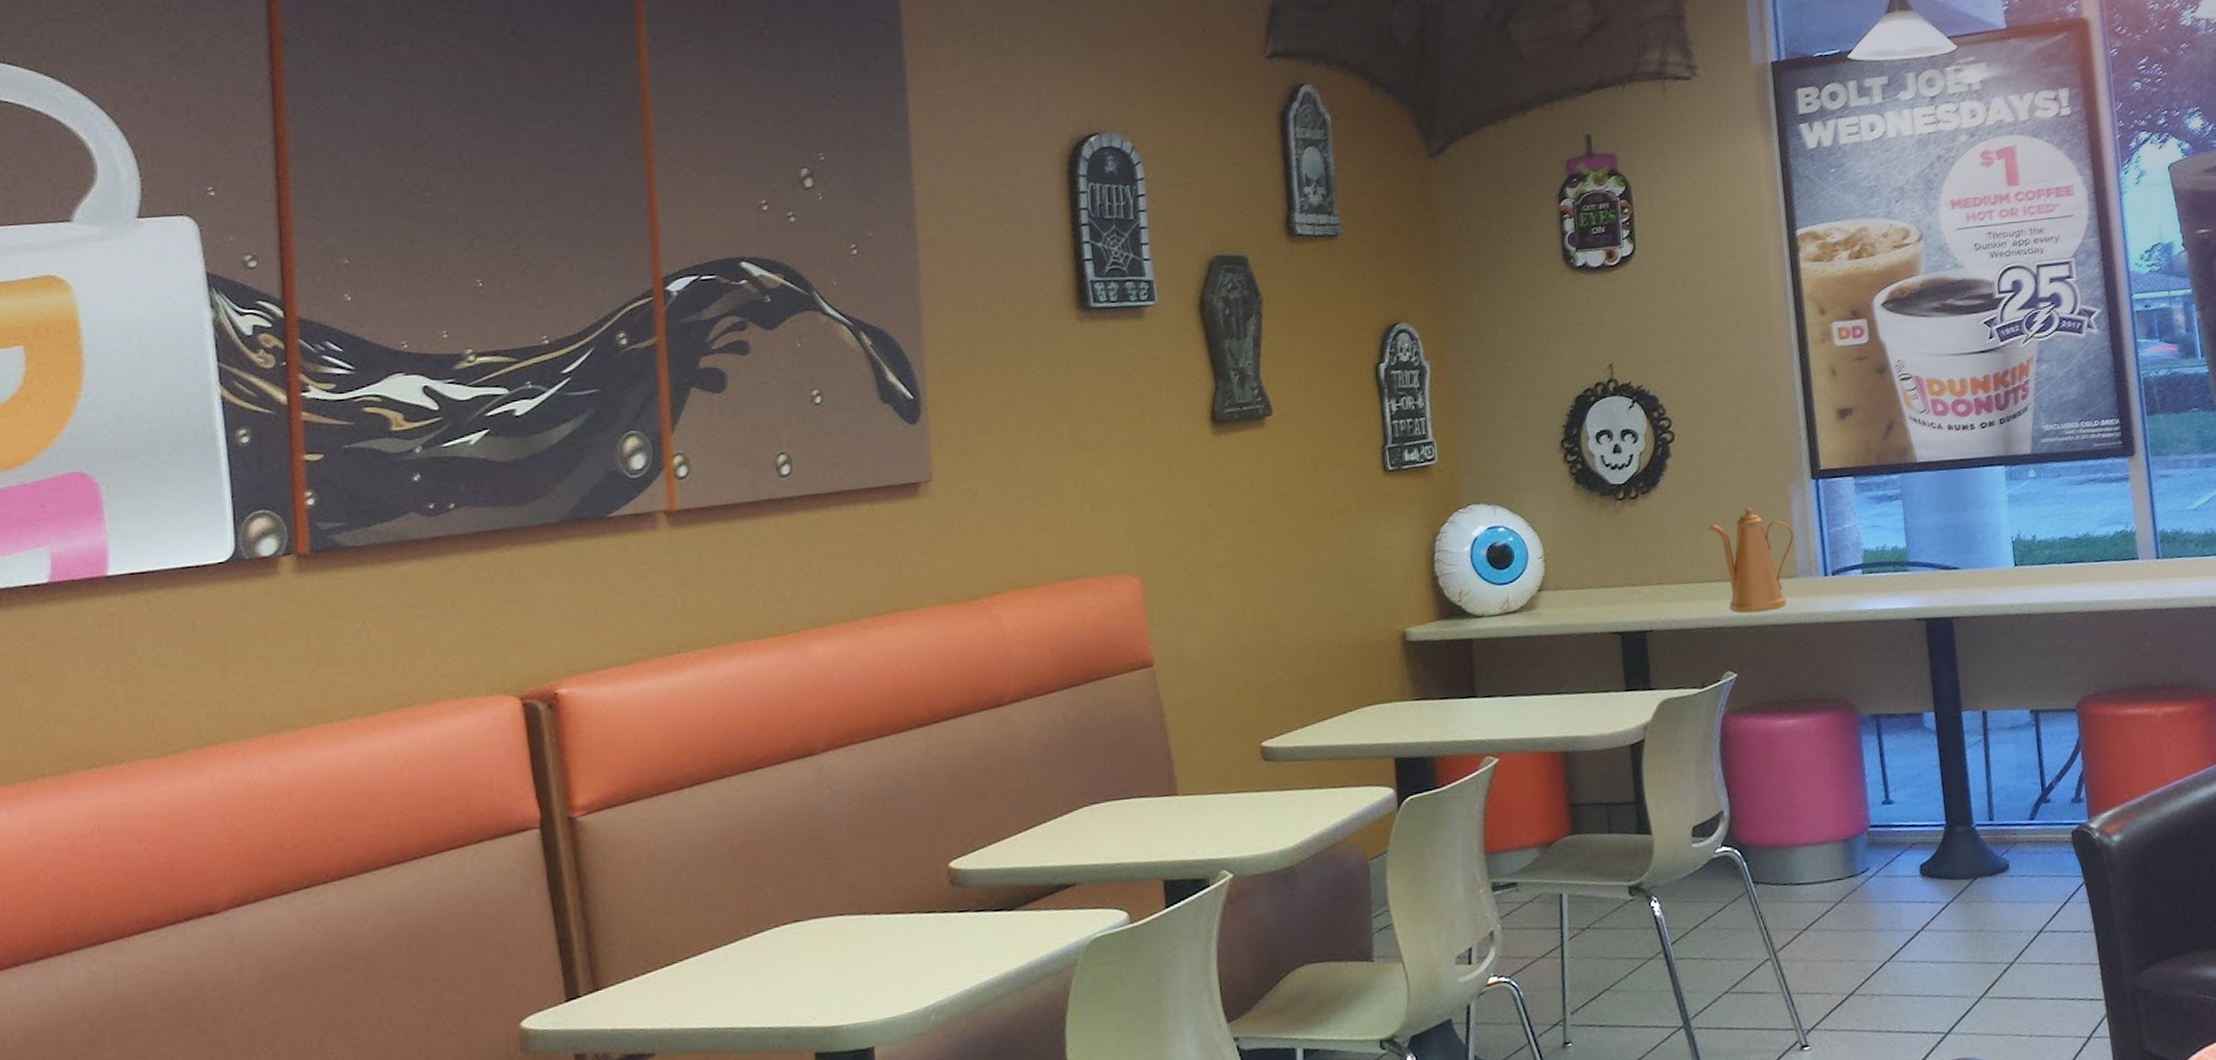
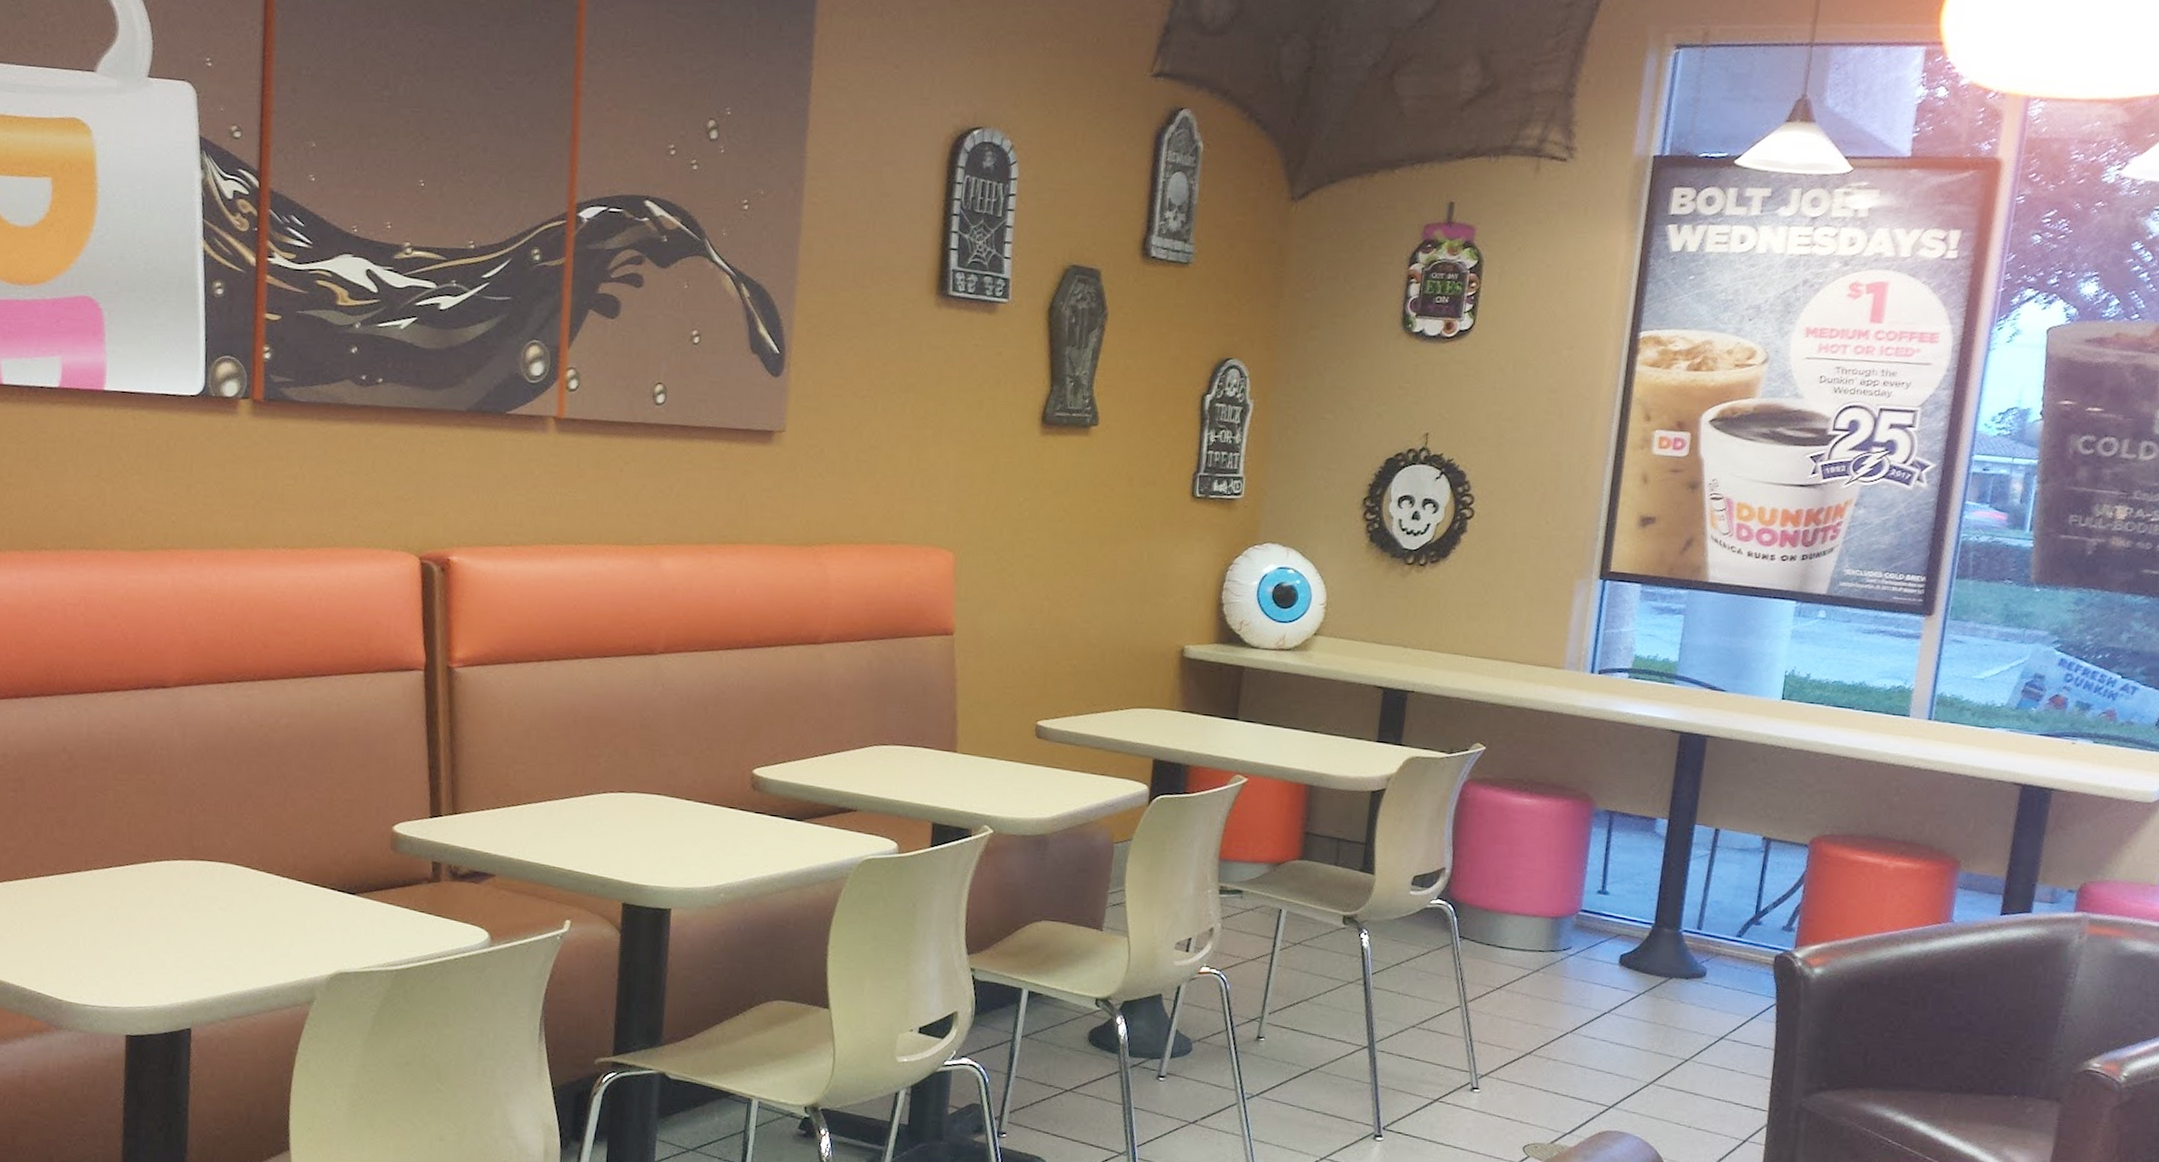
coffee pot: present [1707,507,1794,614] -> none [1487,594,1570,696]

